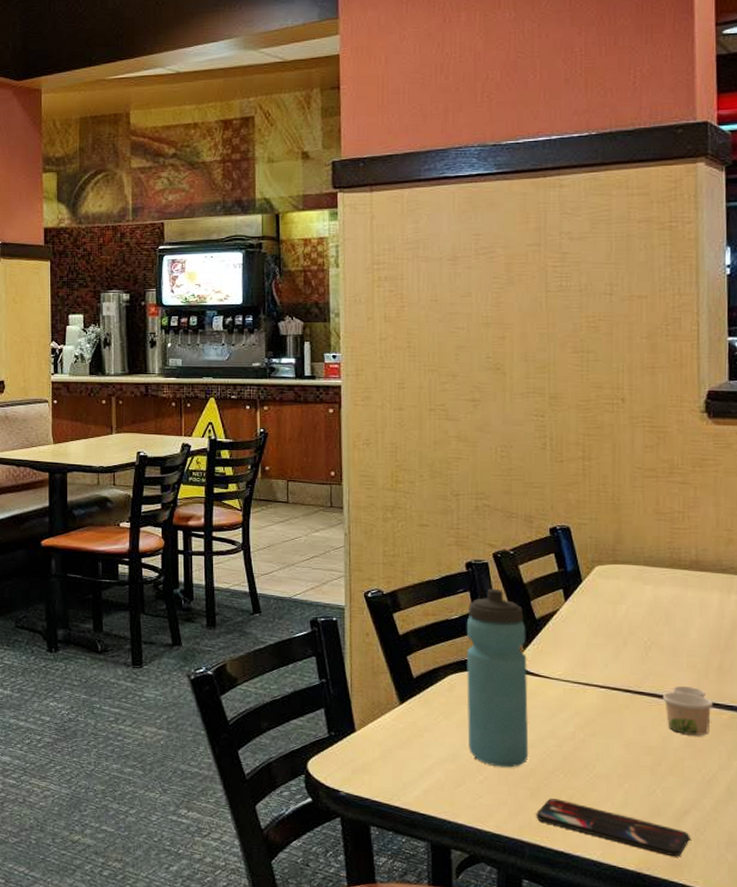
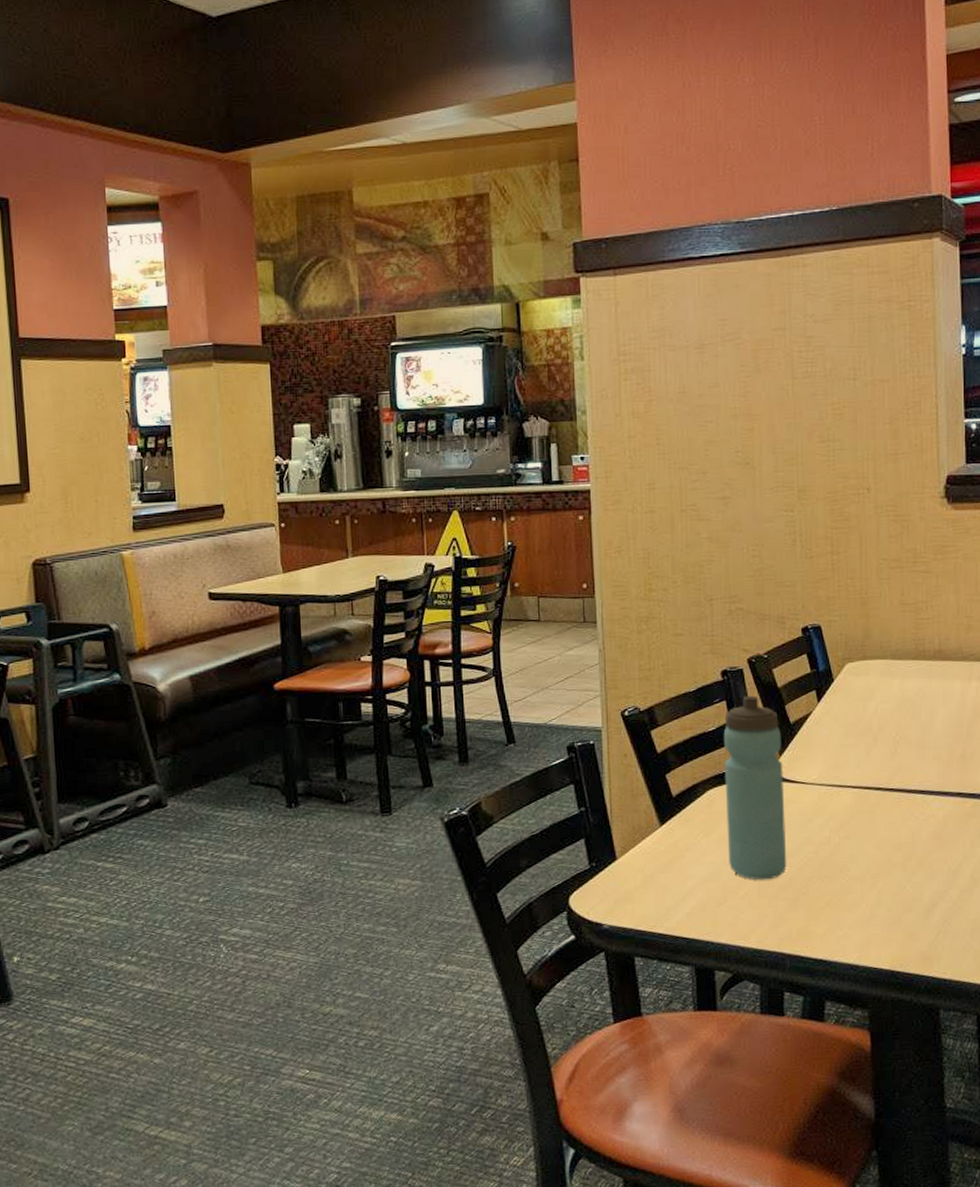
smartphone: present [536,798,690,857] -> none [795,906,939,951]
paper cup: present [662,686,713,736] -> none [910,778,957,828]

